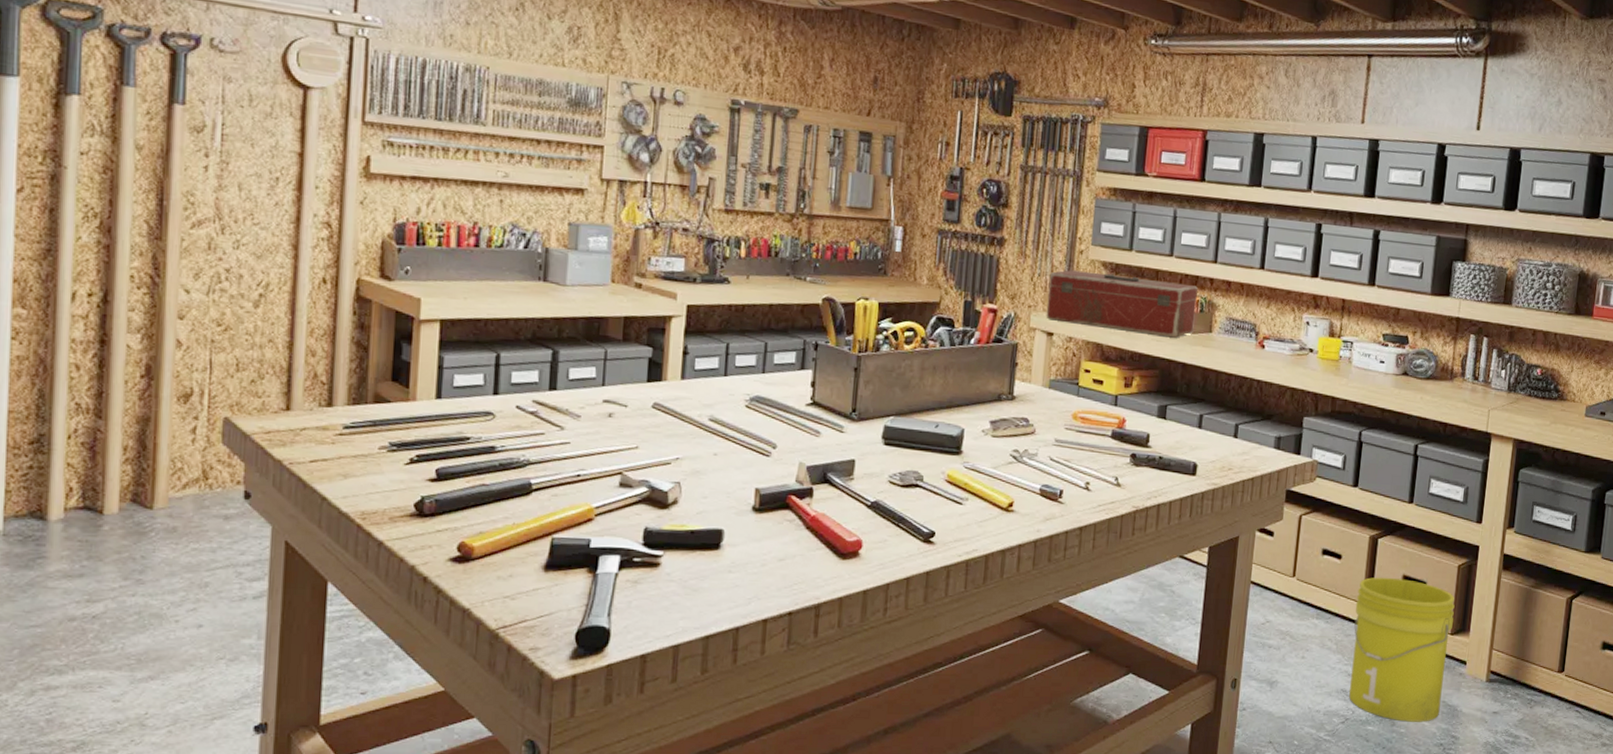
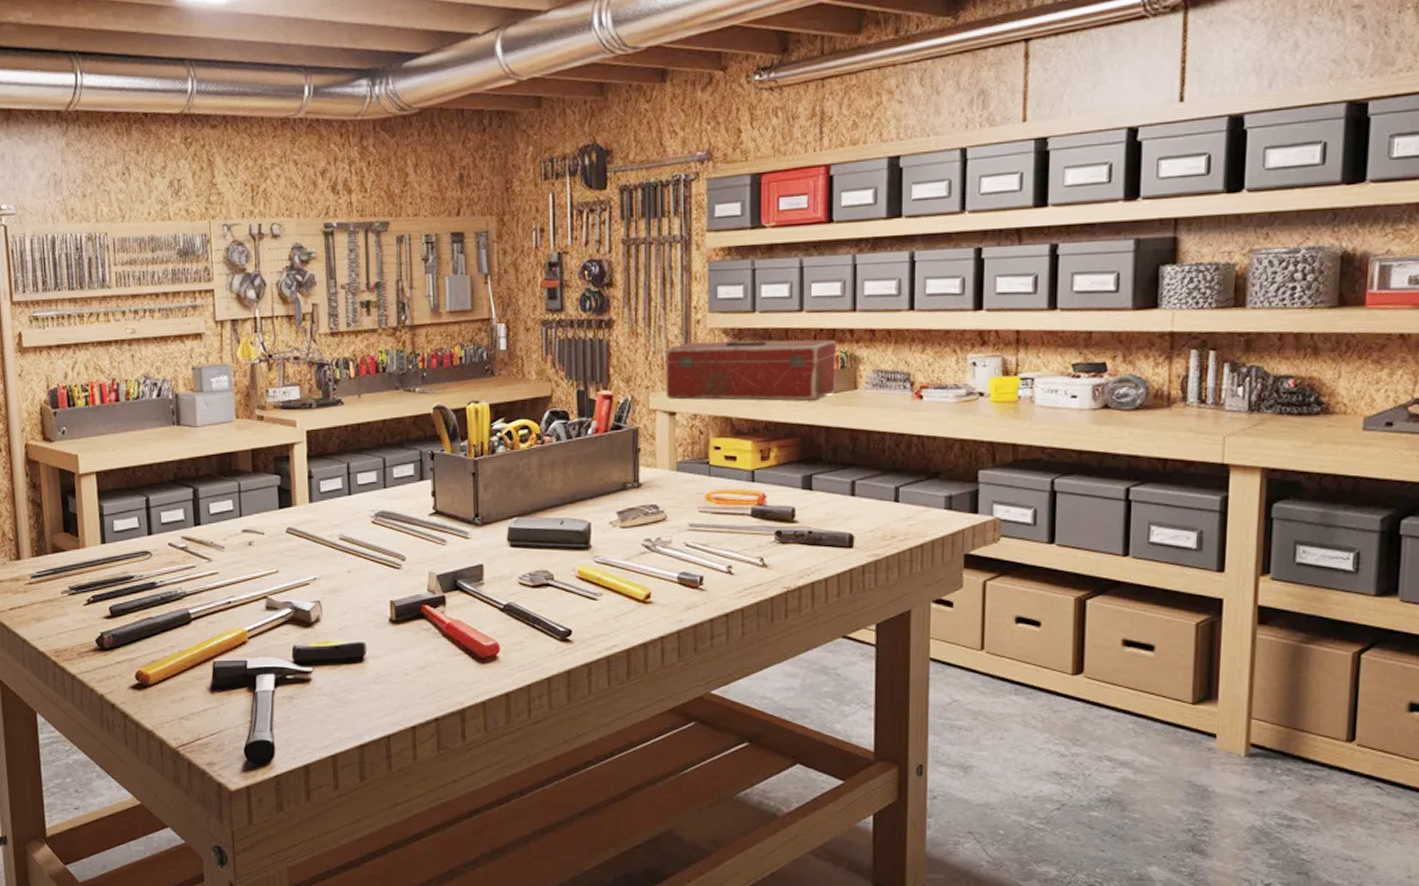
bucket: present [1349,577,1455,722] -> none [1063,643,1196,806]

